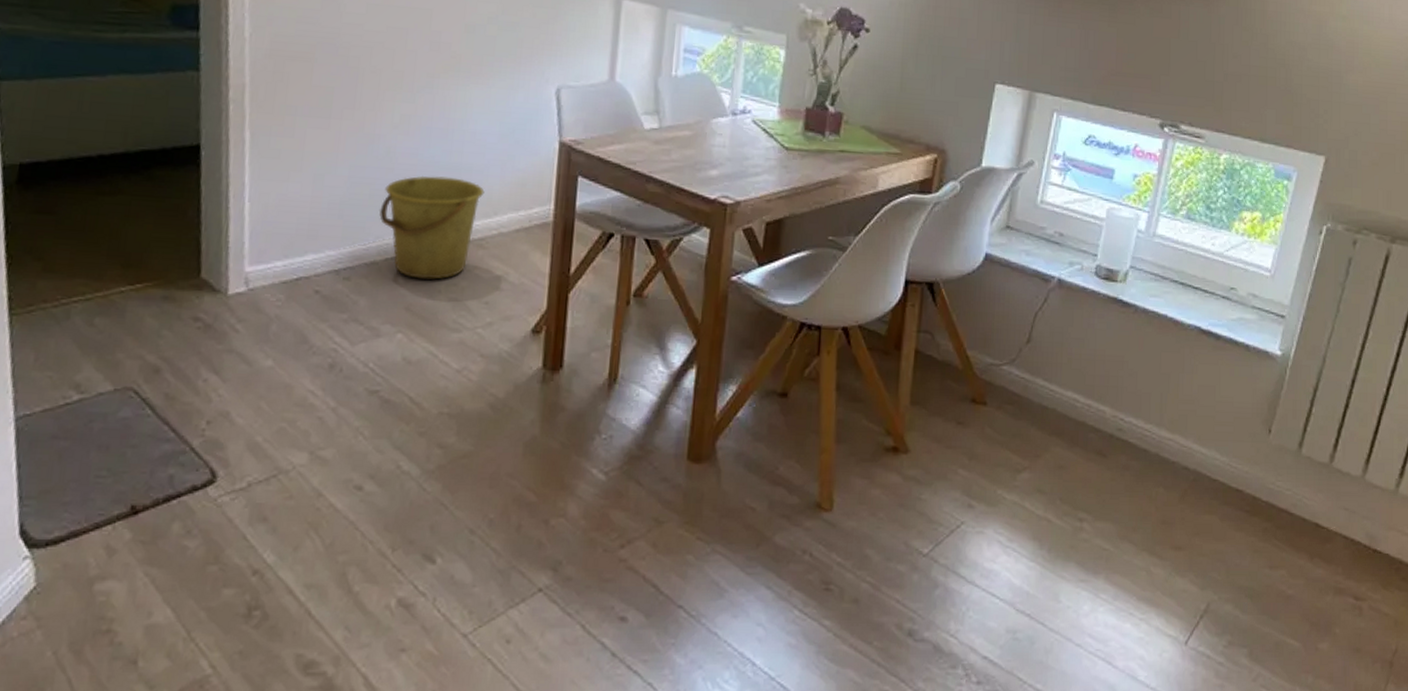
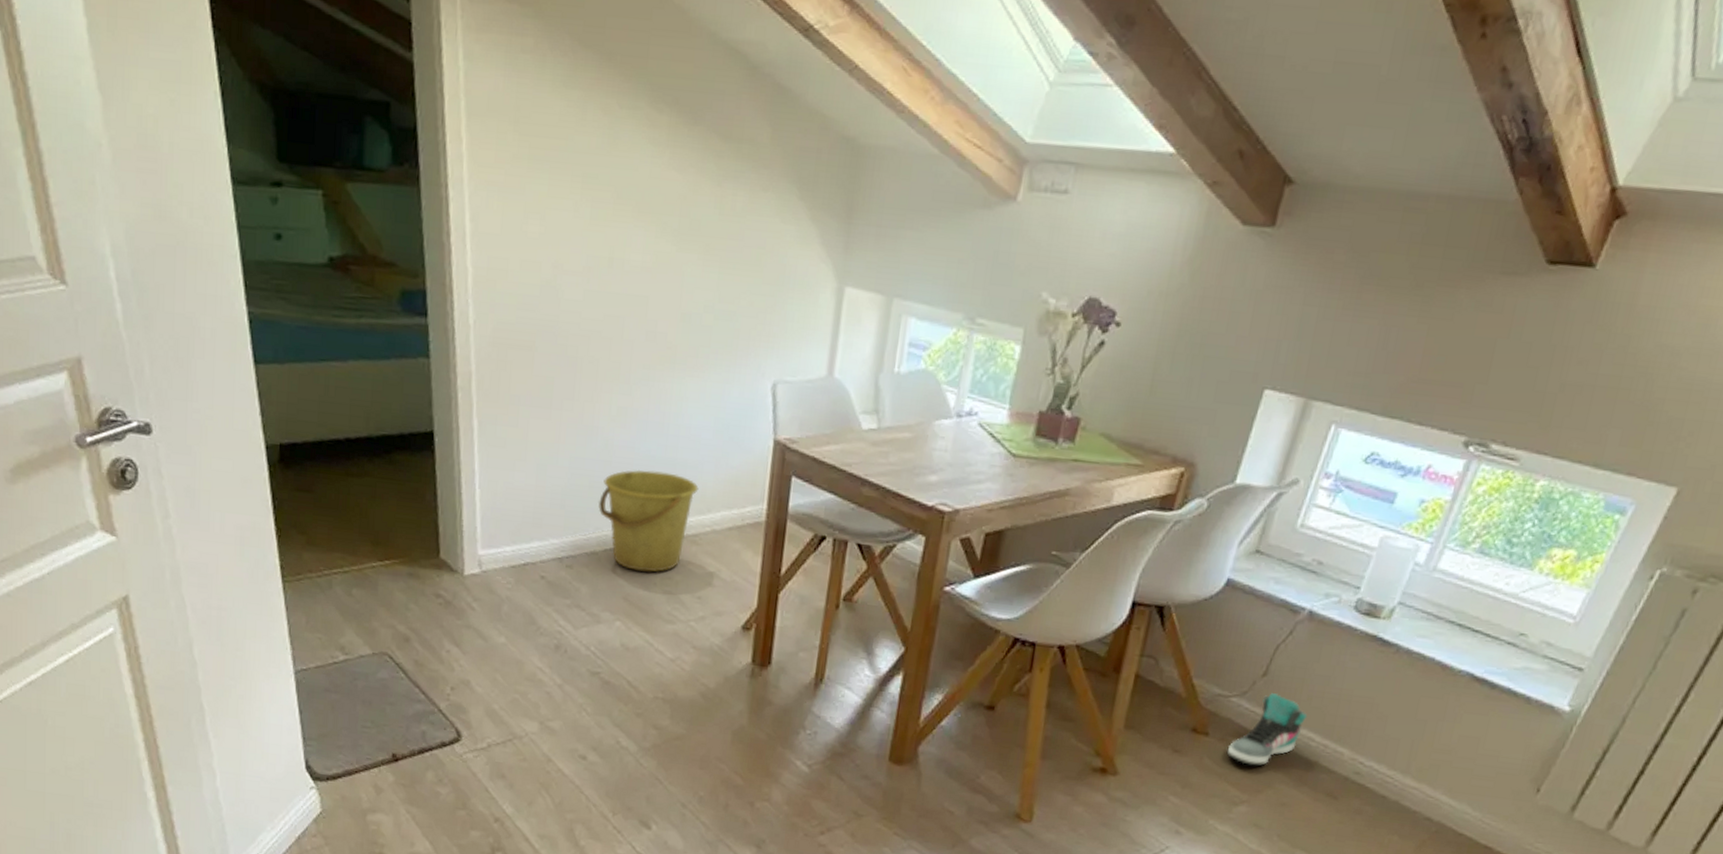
sneaker: none [1005,359,1070,431] -> present [1226,693,1308,766]

